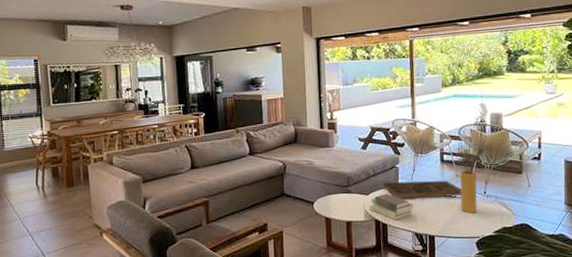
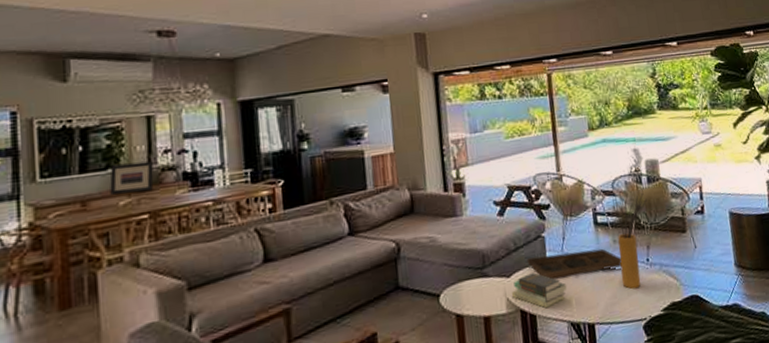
picture frame: none [93,96,121,117] -> present [109,161,154,195]

